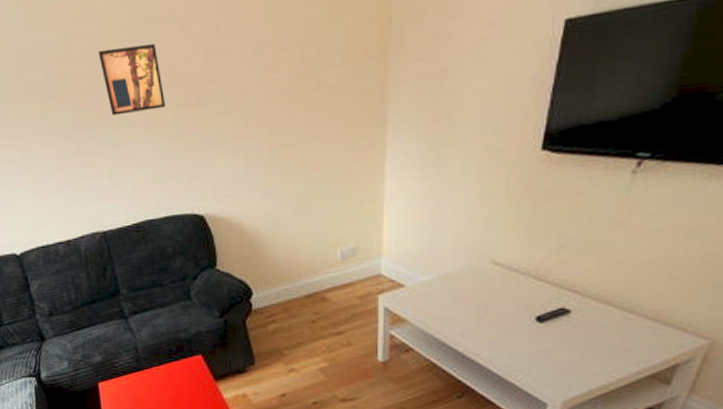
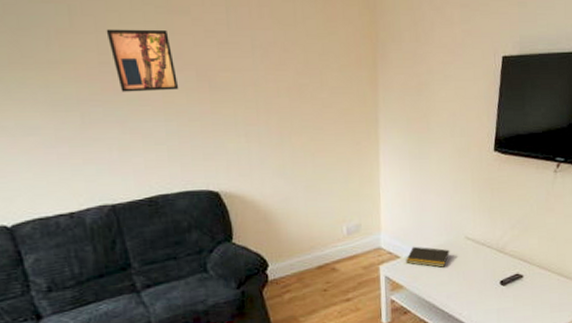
notepad: none [411,273,469,299] -> present [406,246,450,267]

